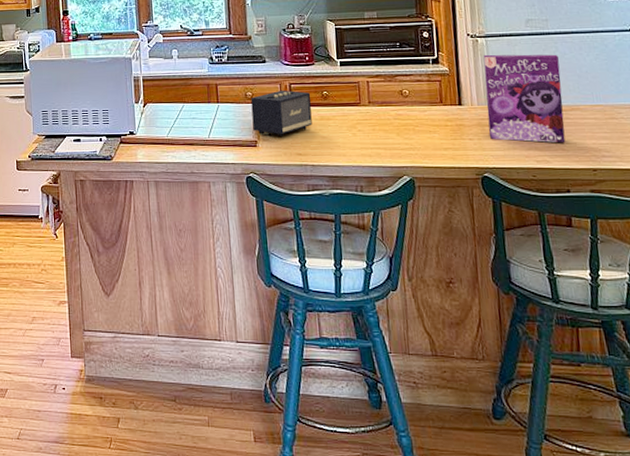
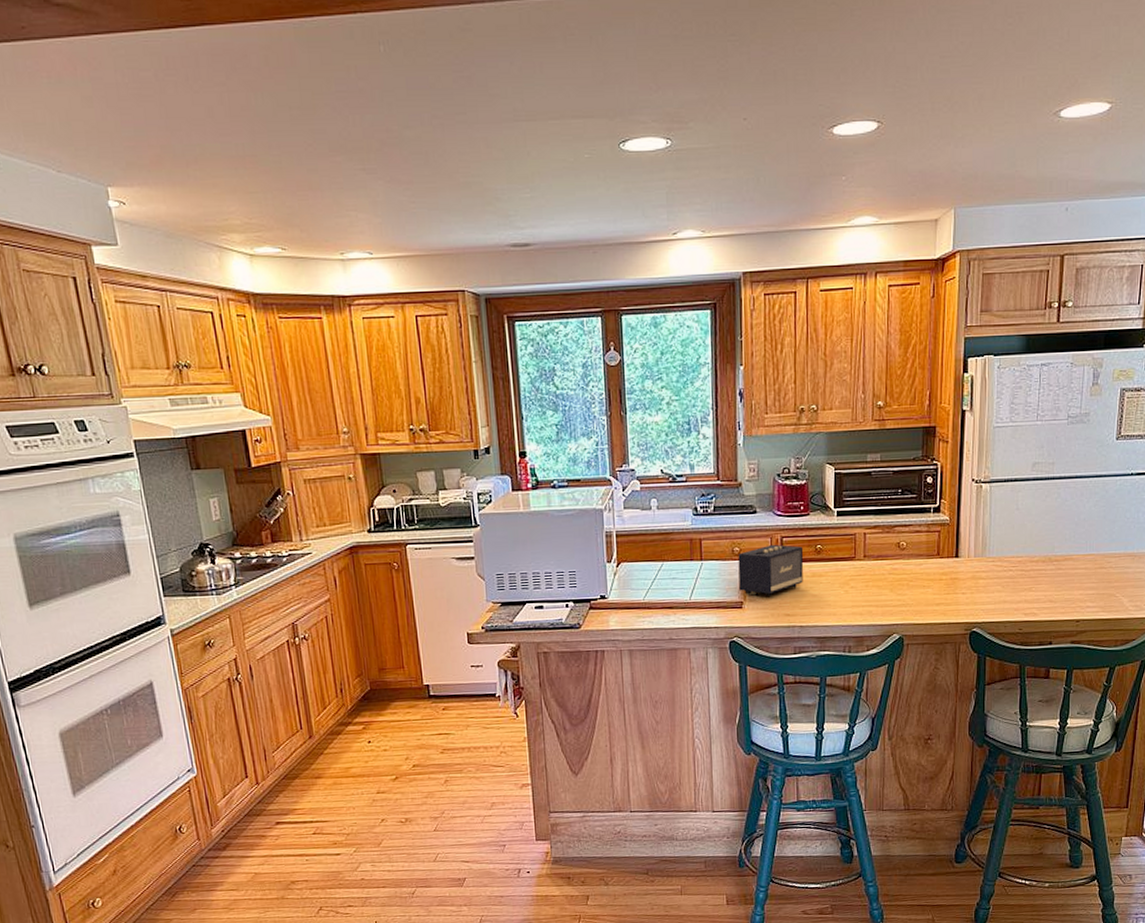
cereal box: present [483,54,566,142] -> none [982,501,1059,594]

